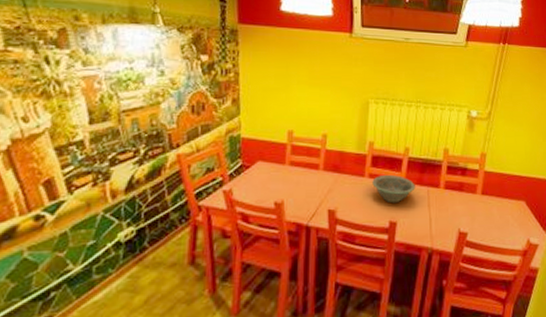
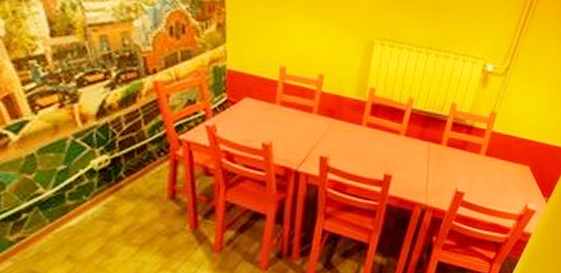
decorative bowl: present [372,174,415,204] -> none [369,125,416,157]

